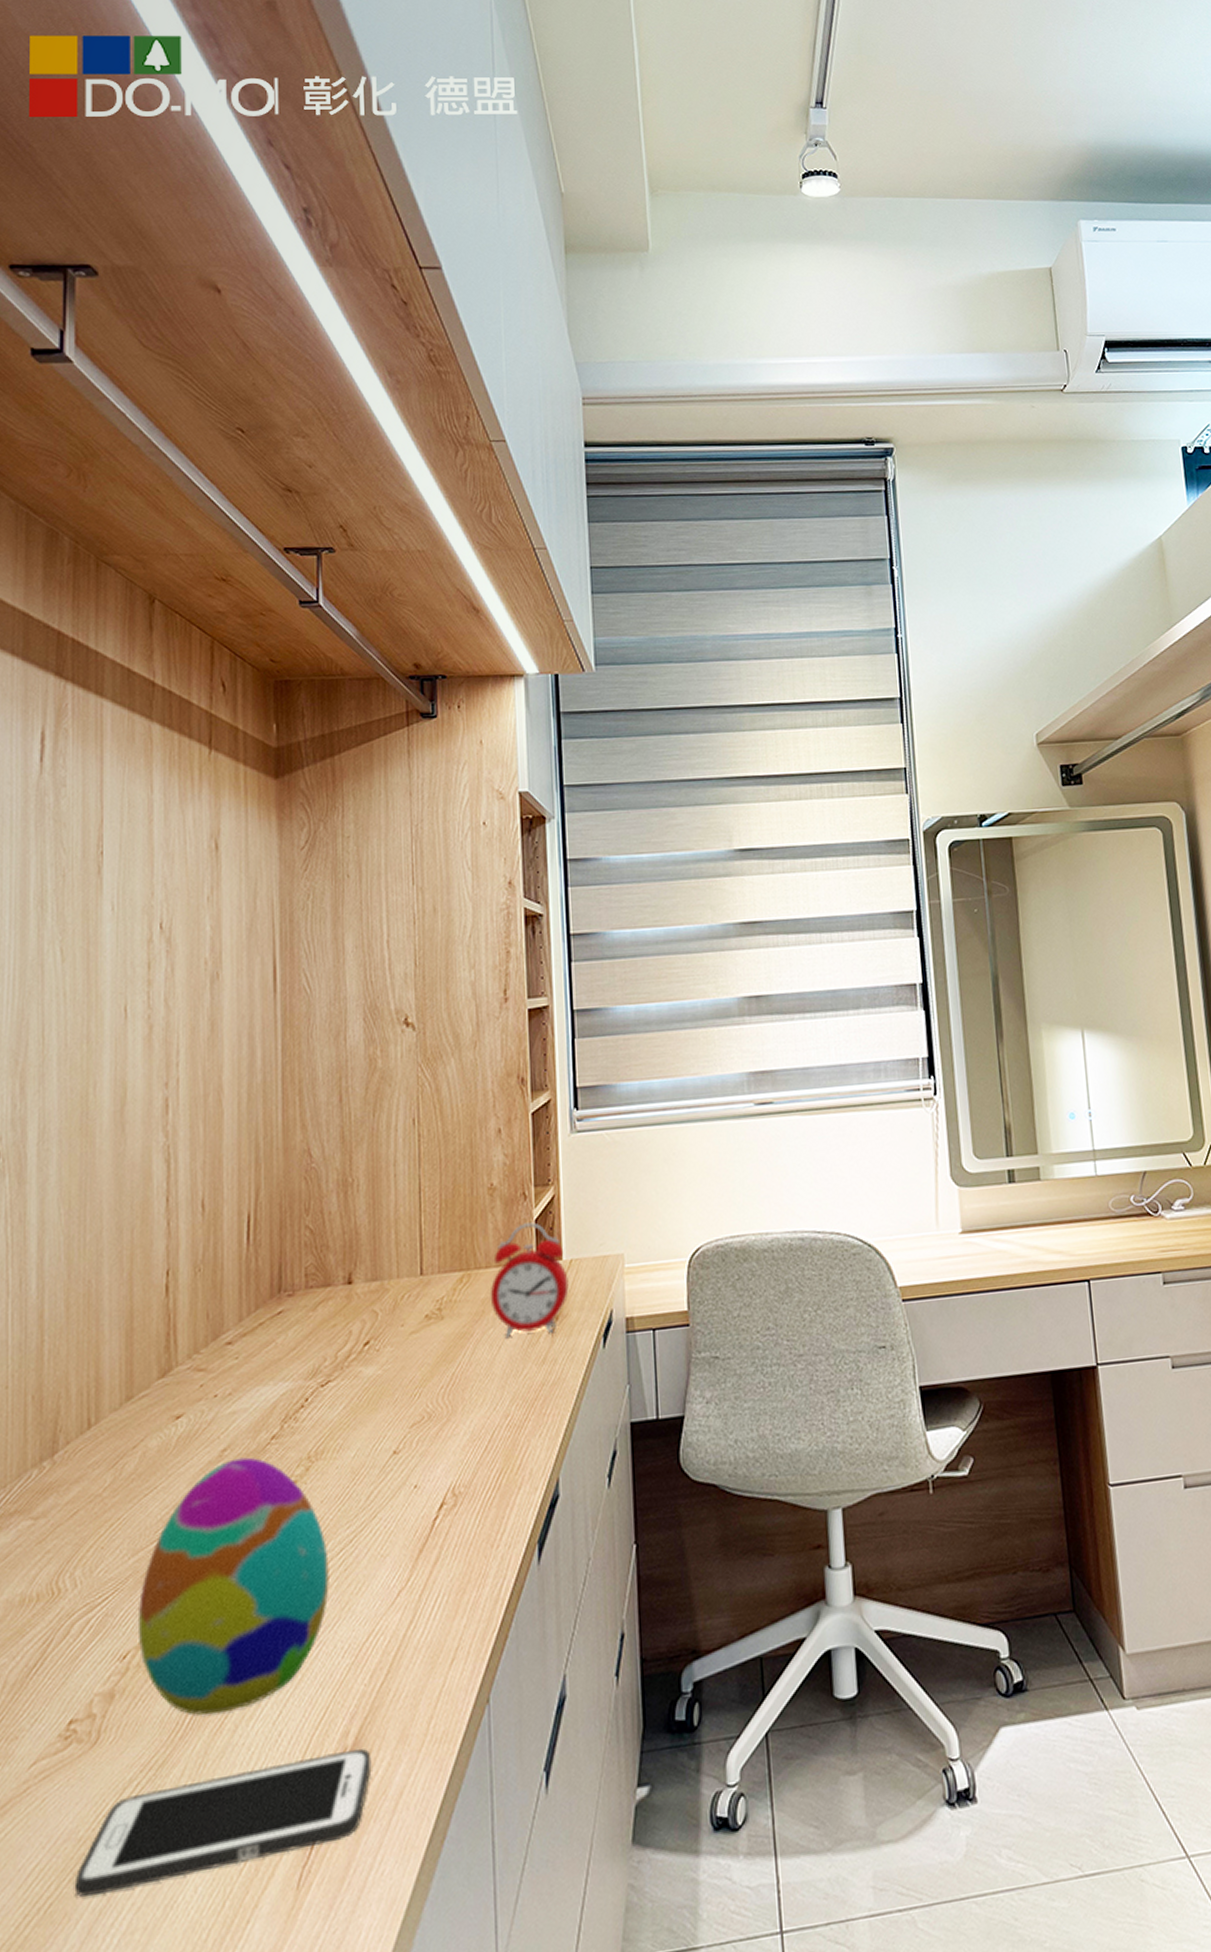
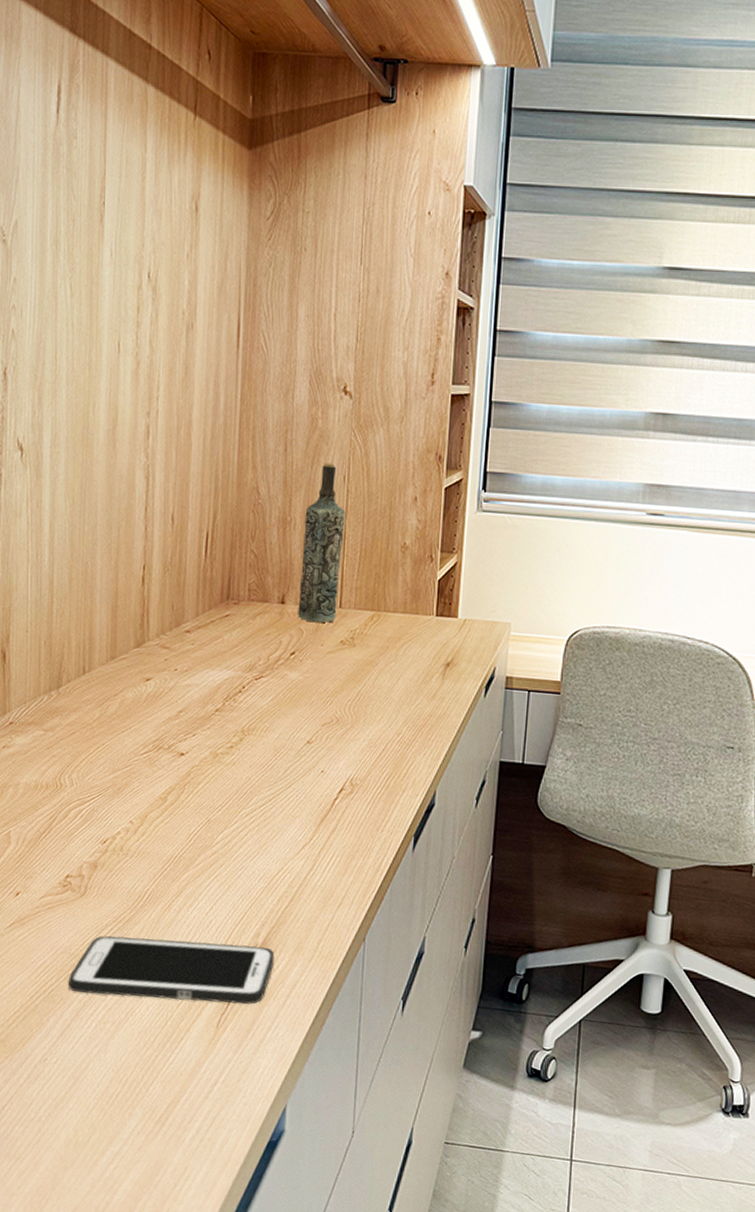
decorative egg: present [137,1457,329,1715] -> none [114,719,253,898]
bottle: none [369,1106,419,1300] -> present [298,463,345,623]
alarm clock: present [490,1222,569,1339] -> none [394,581,461,677]

